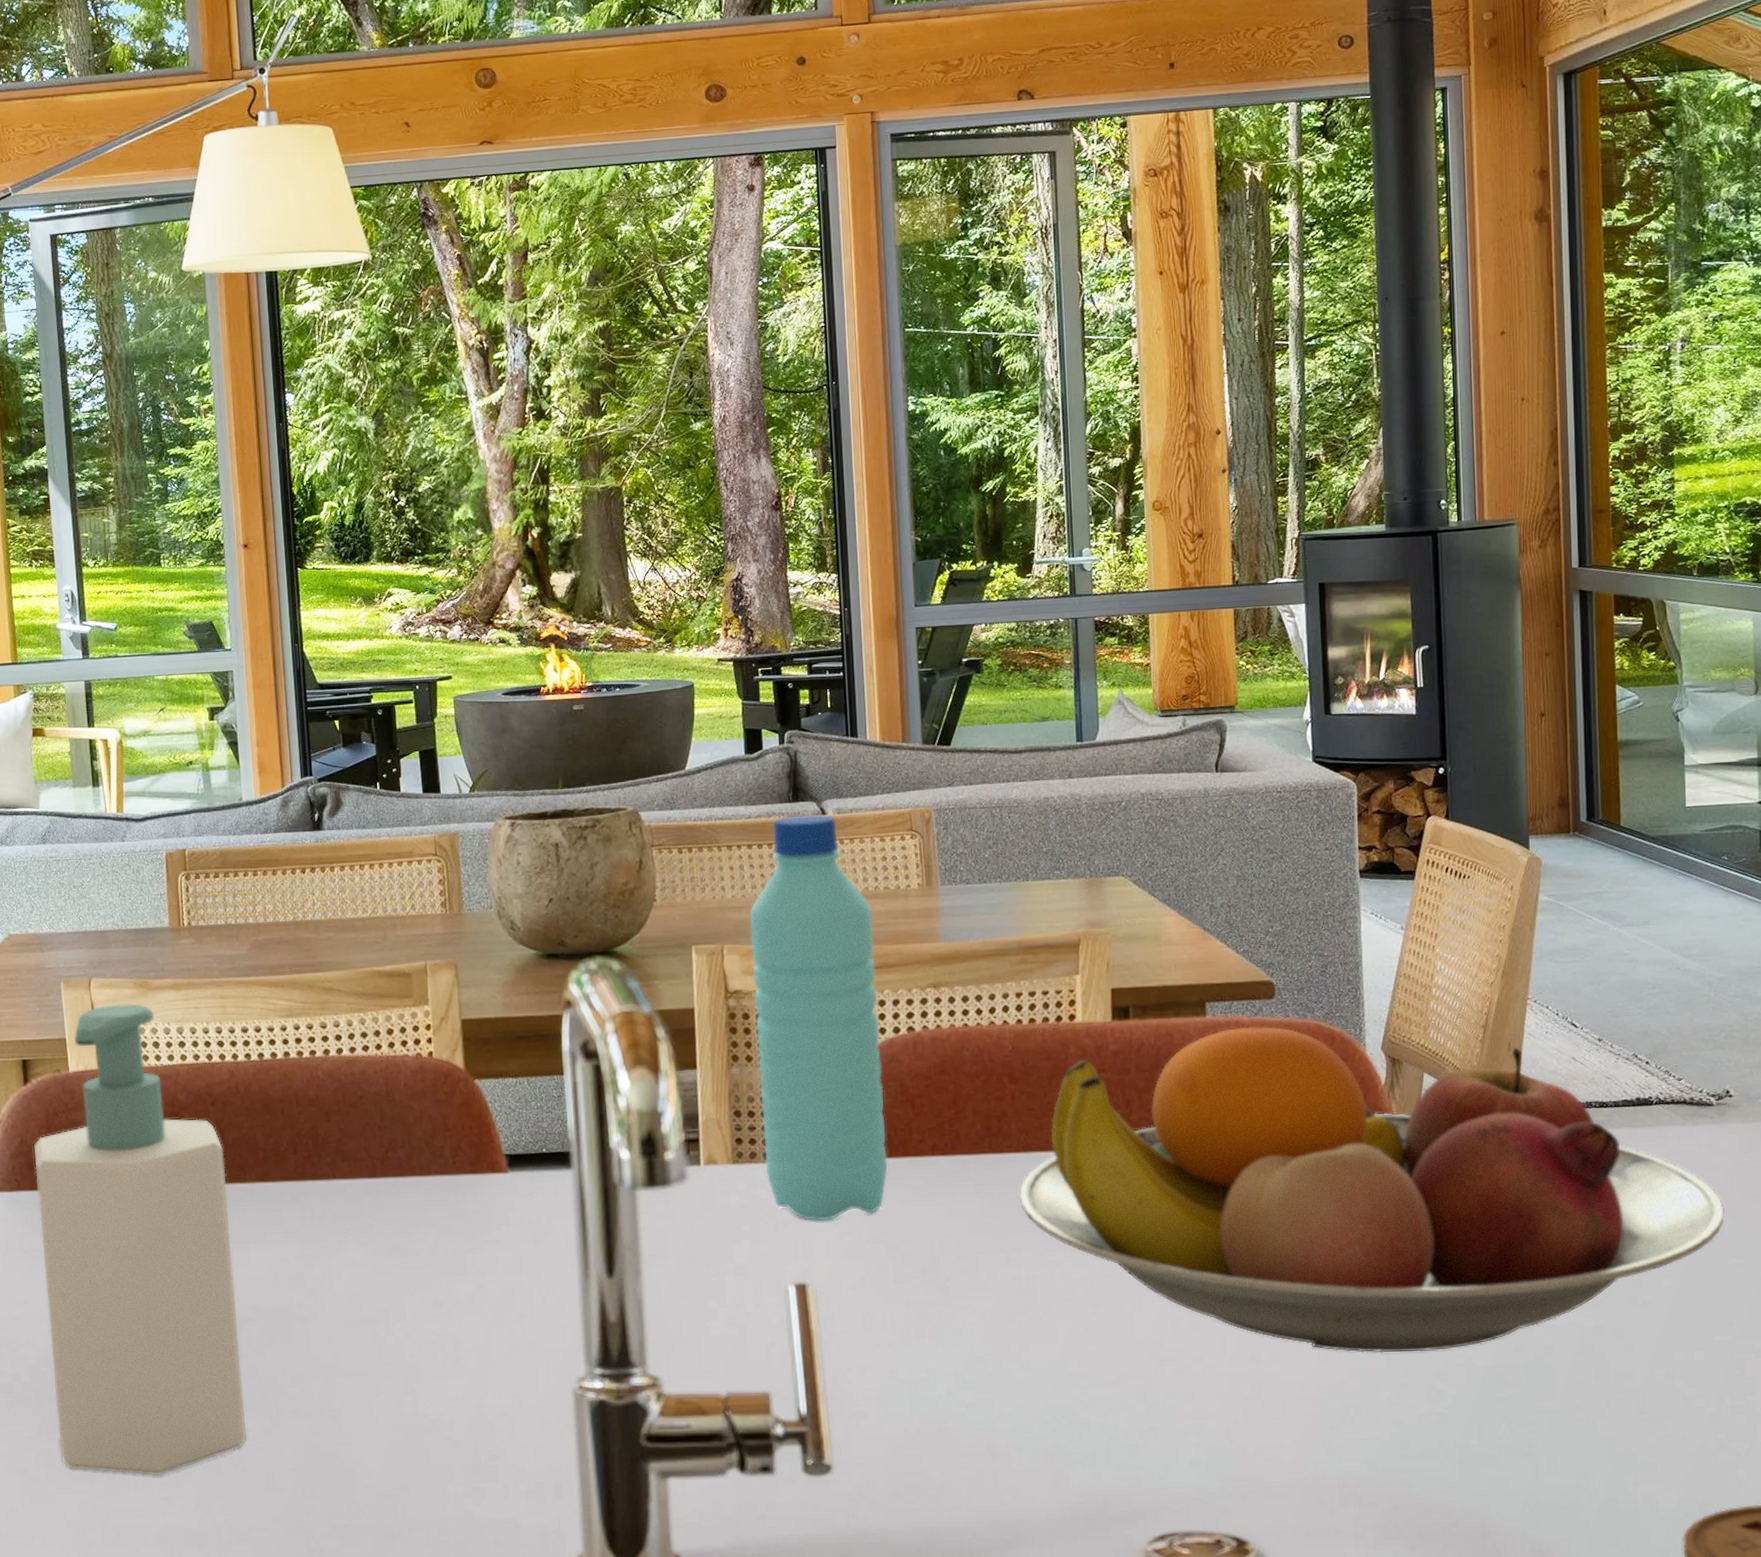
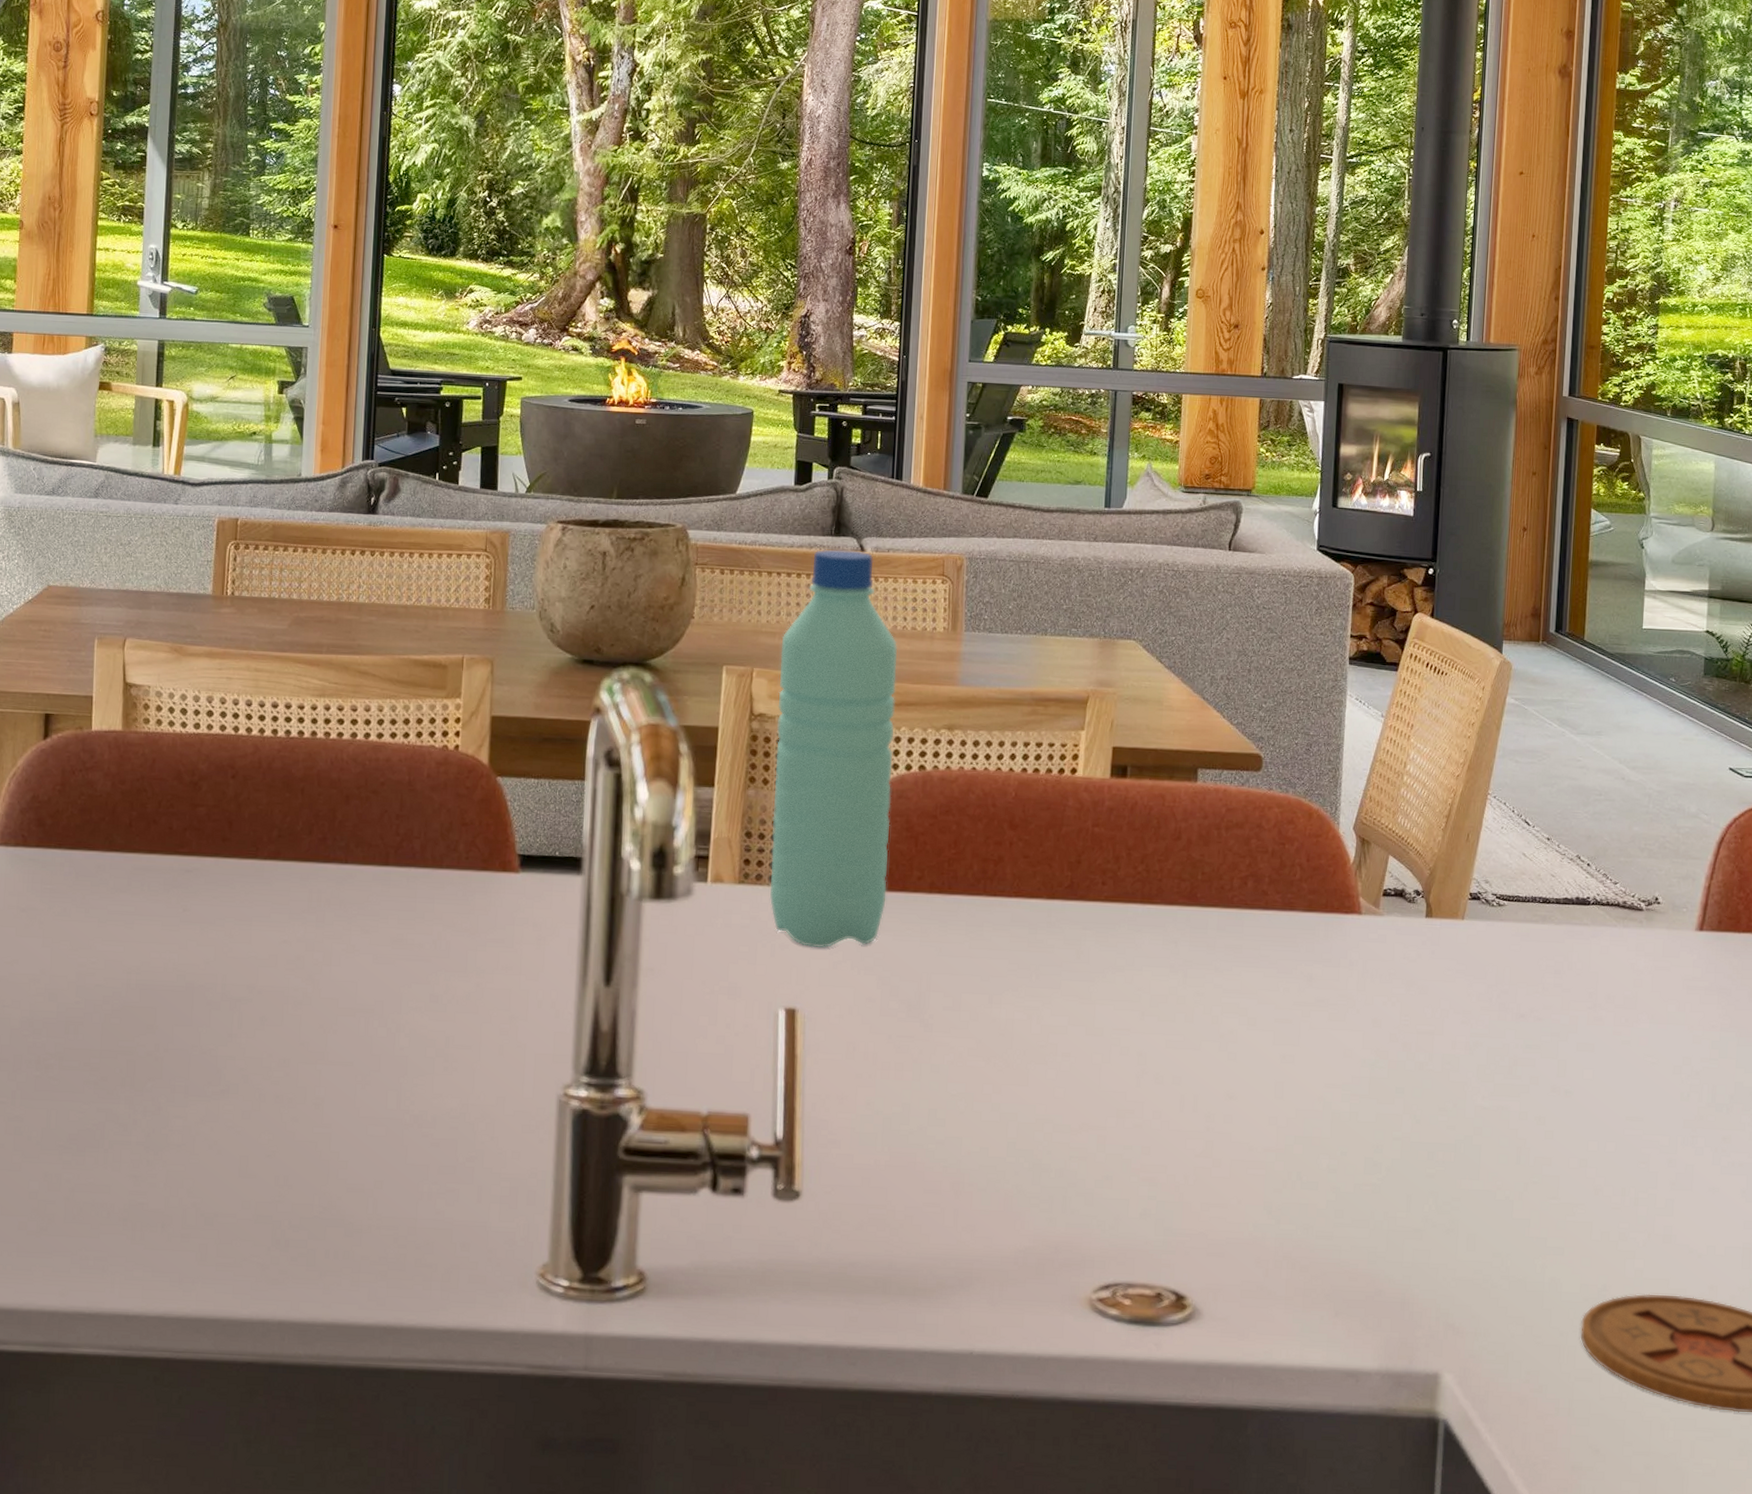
soap bottle: present [34,1003,247,1476] -> none [31,666,238,1152]
fruit bowl: present [1019,1026,1725,1353] -> none [1006,795,1644,1124]

